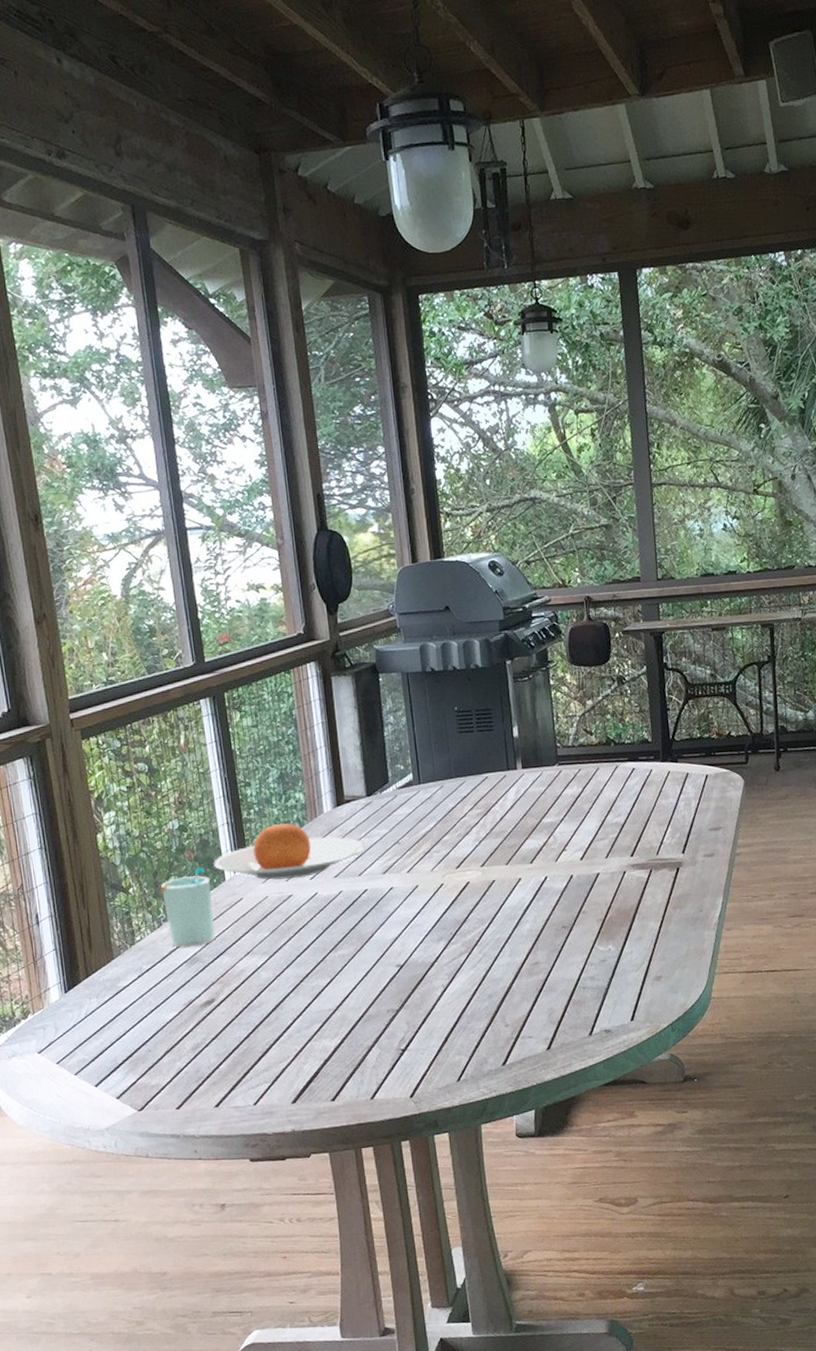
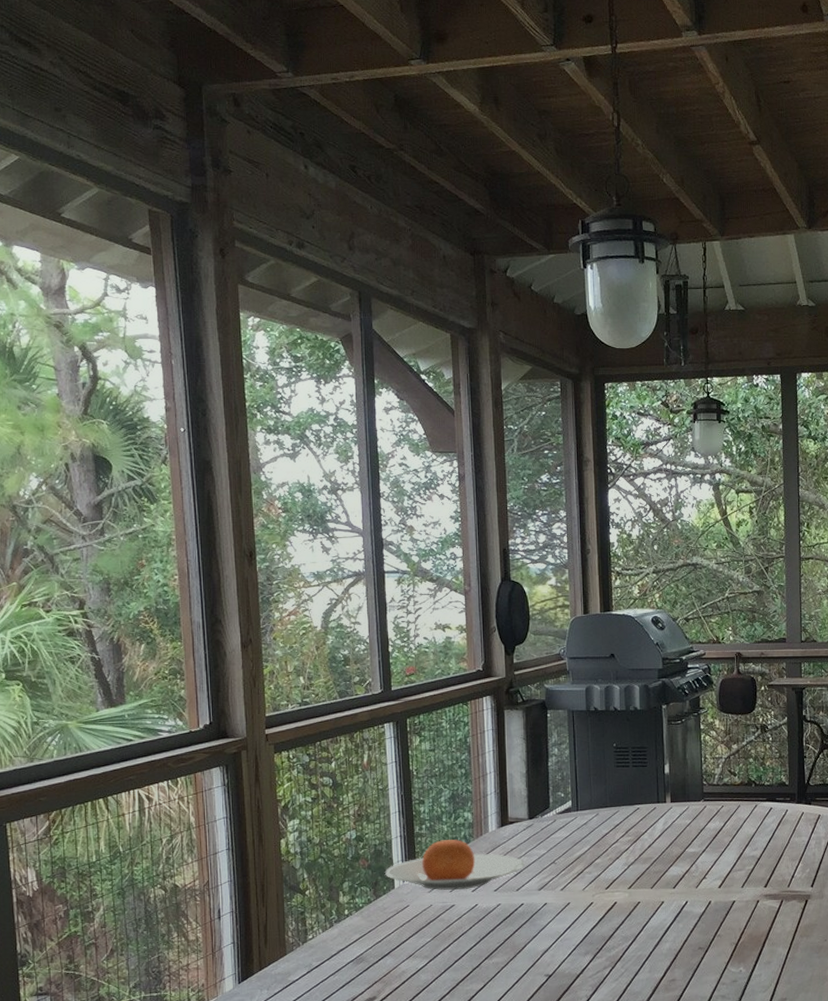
cup: present [160,867,216,948] -> none [334,875,382,948]

